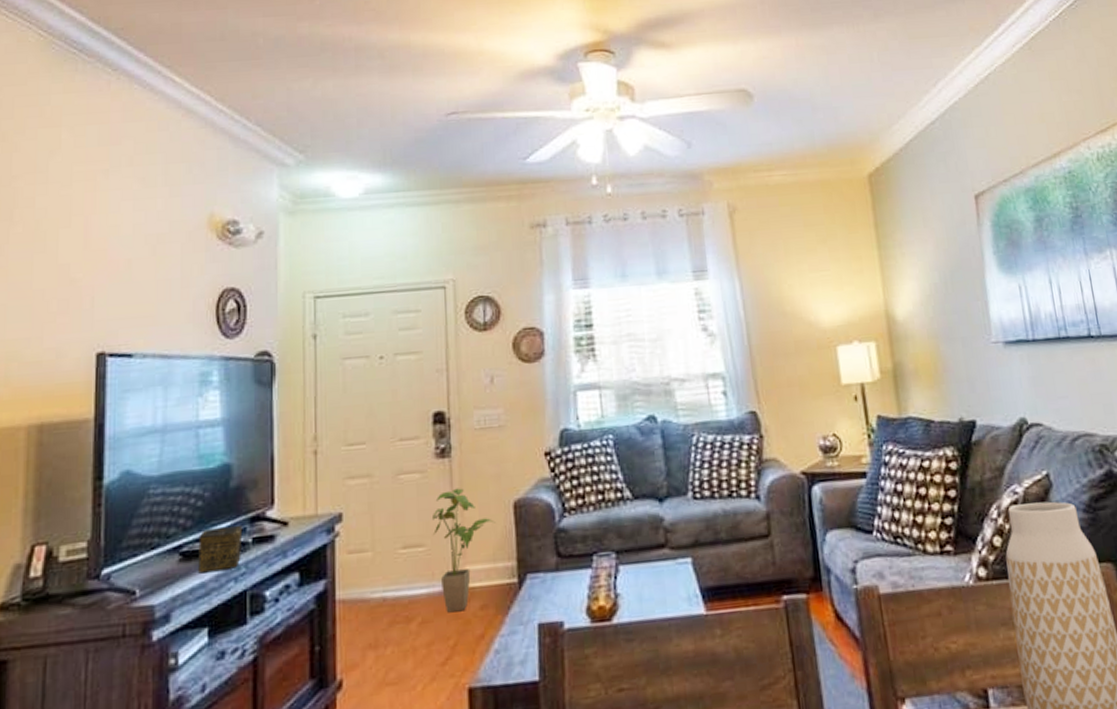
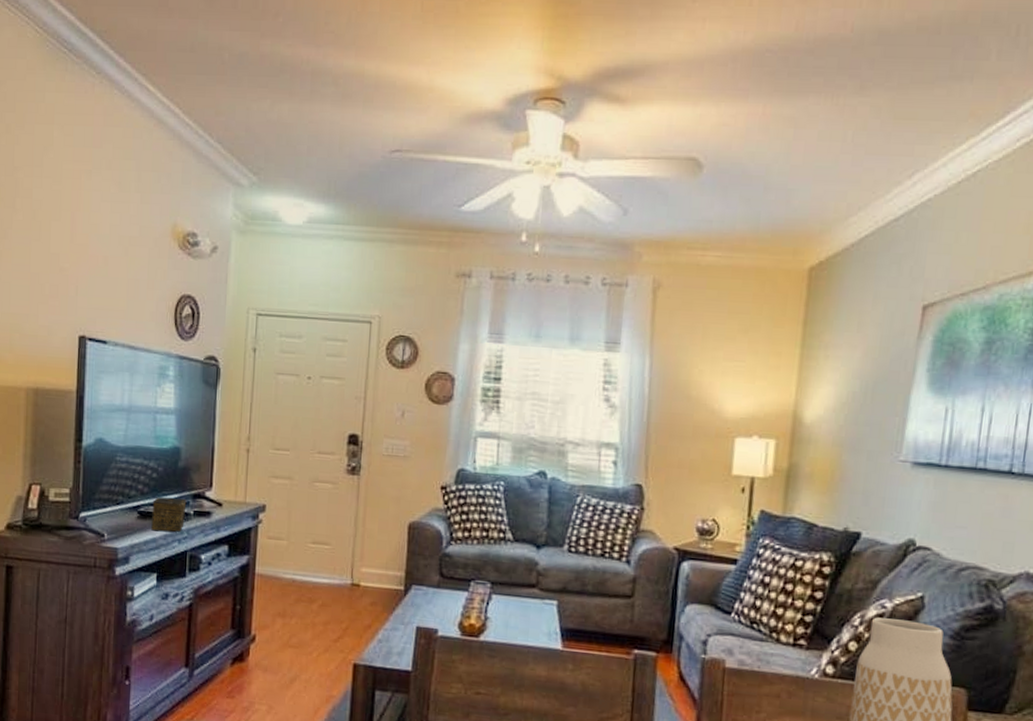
house plant: present [431,488,496,613] -> none [338,502,391,604]

